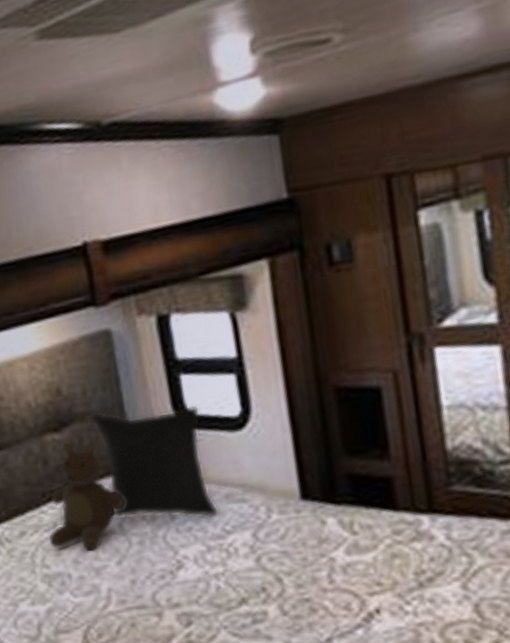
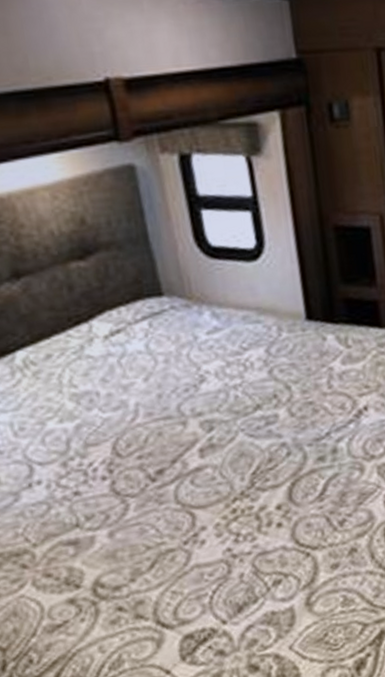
teddy bear: present [49,442,124,551] -> none [76,269,150,370]
pillow: present [92,405,218,519] -> none [117,238,236,341]

